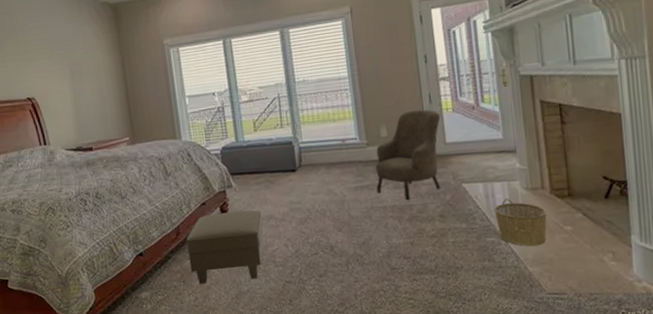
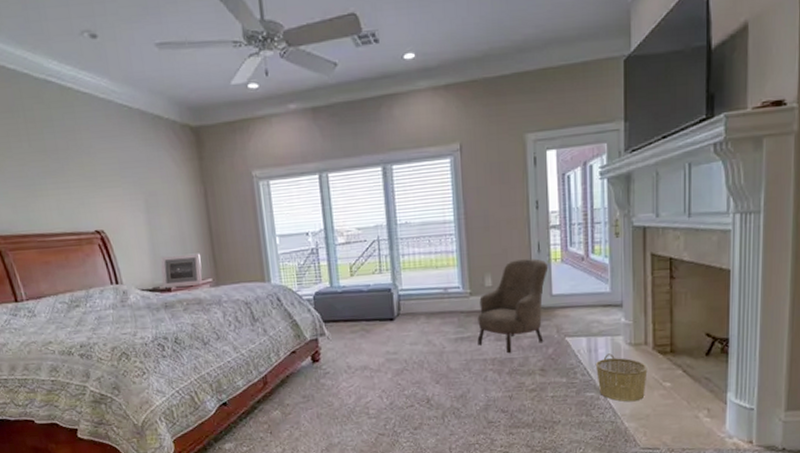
picture frame: none [83,114,121,147] -> present [160,253,203,288]
ottoman: present [186,210,264,284] -> none [274,360,358,436]

